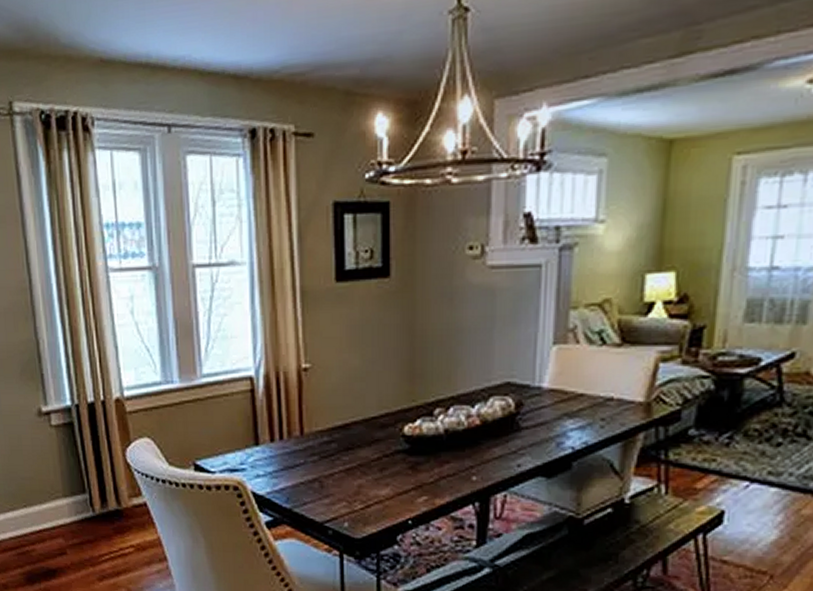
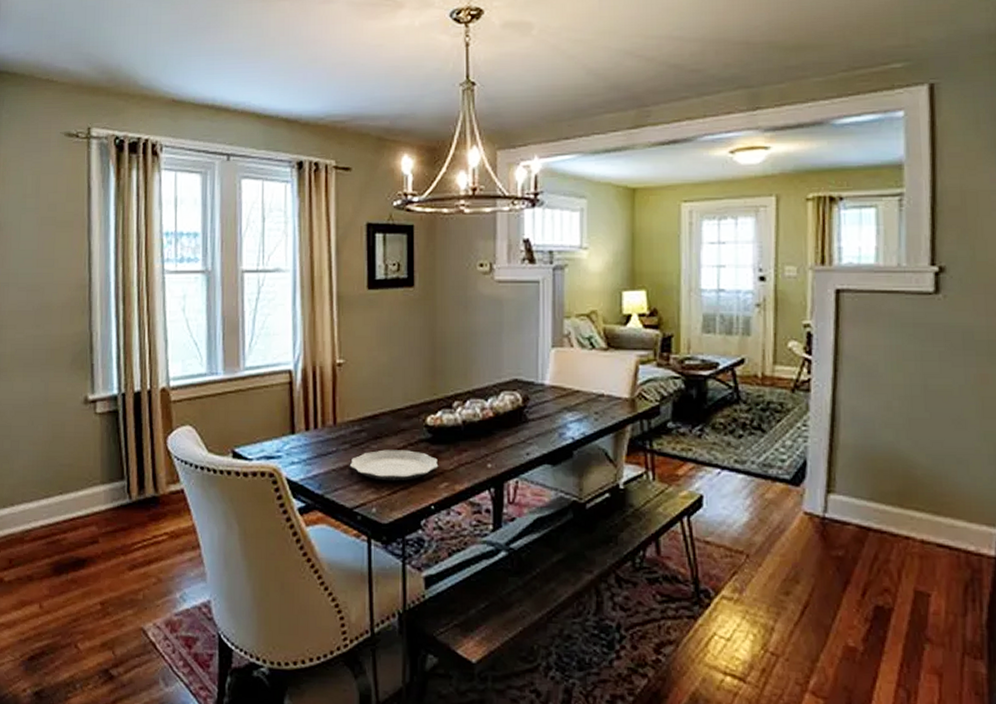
plate: none [318,461,417,495] -> present [349,449,439,481]

